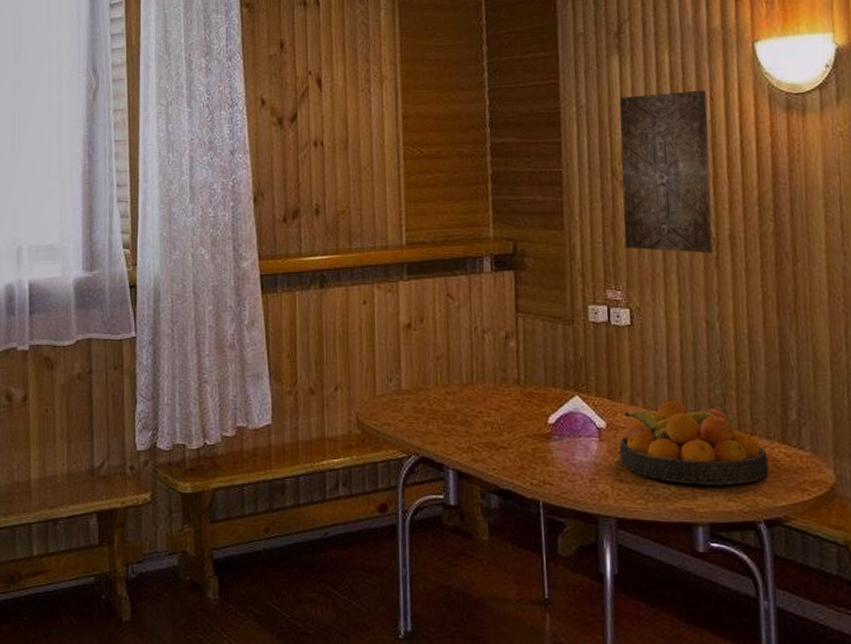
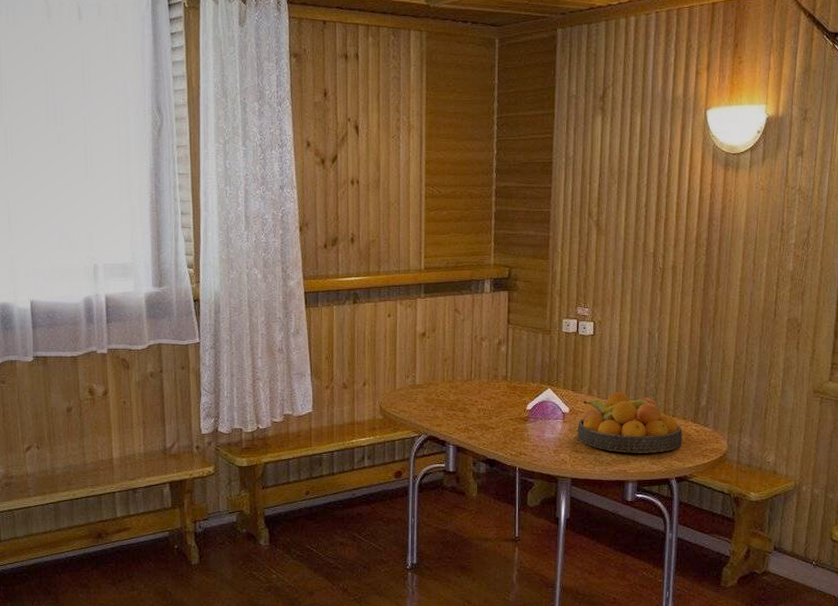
wall art: present [619,90,713,253] -> none [594,148,666,279]

